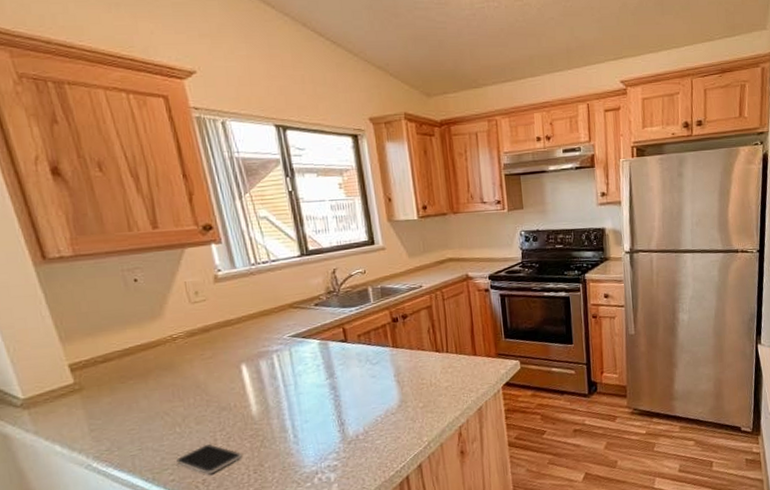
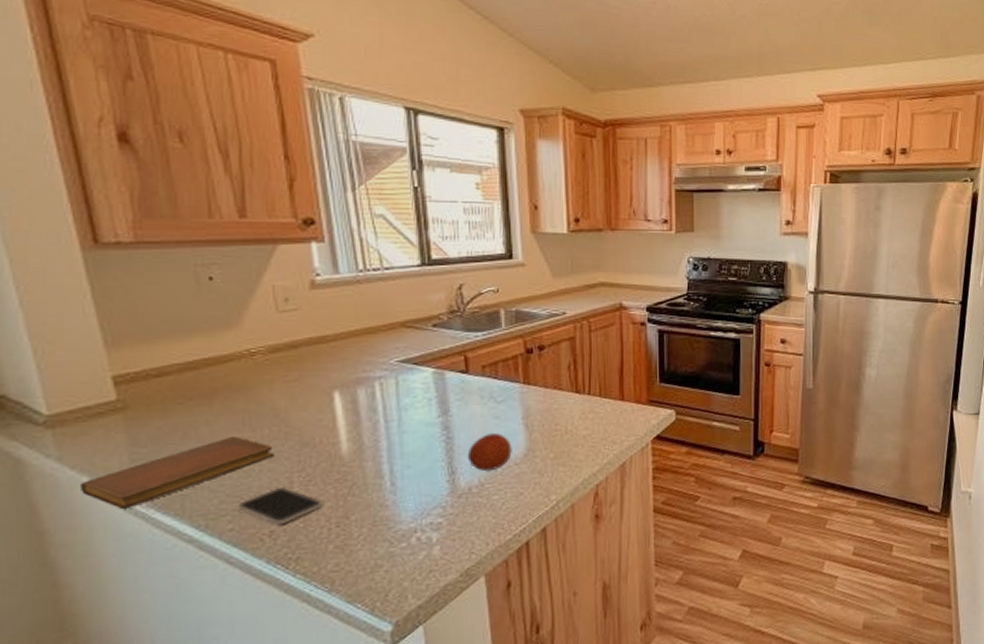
notebook: none [54,405,200,470] -> present [81,435,274,510]
fruit: none [352,389,389,422] -> present [467,433,512,472]

